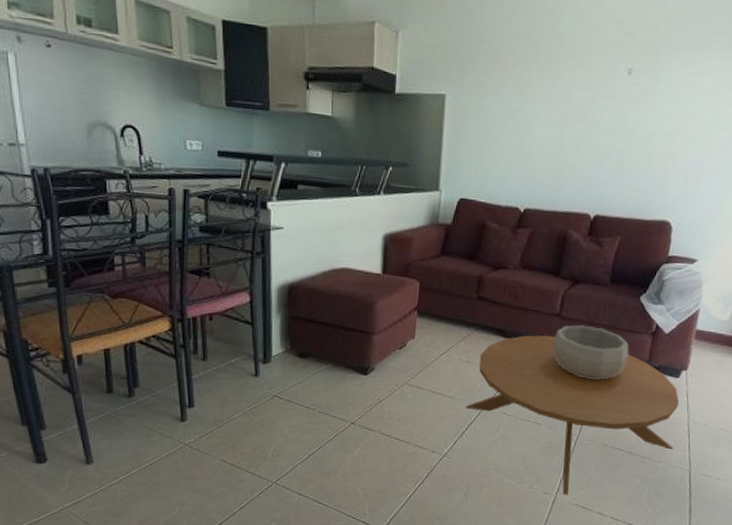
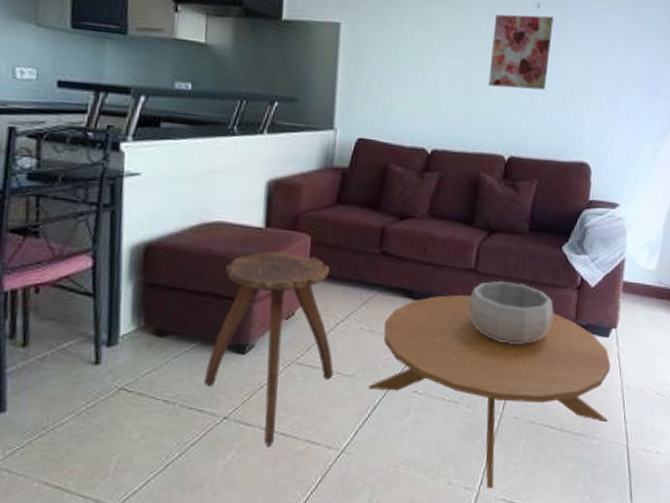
stool: none [336,294,438,448] -> present [204,252,334,447]
wall art: none [578,81,644,154] -> present [488,14,554,90]

